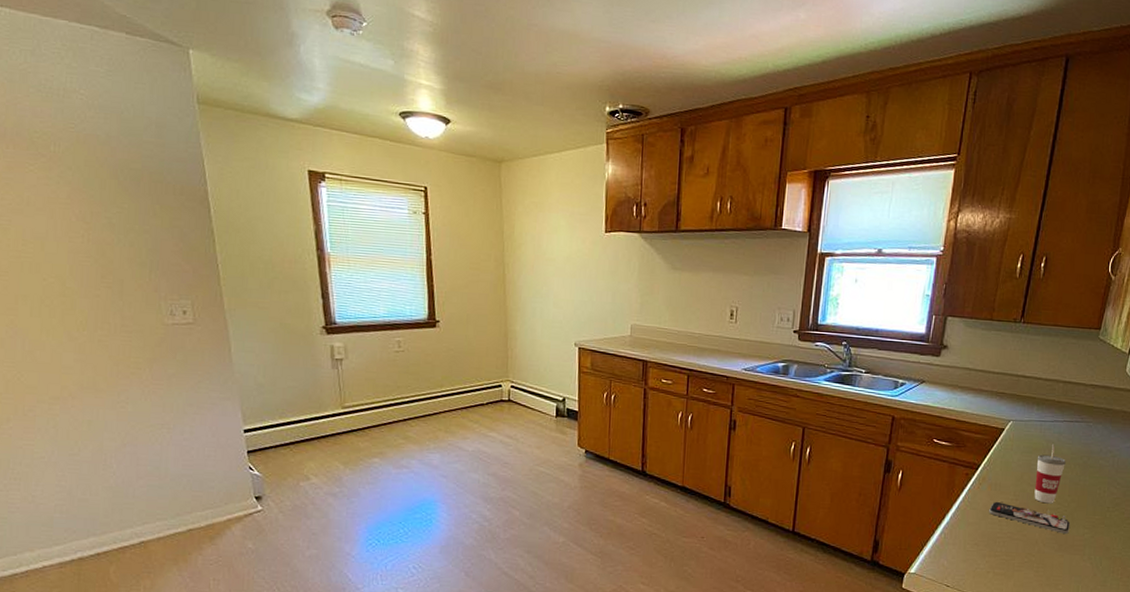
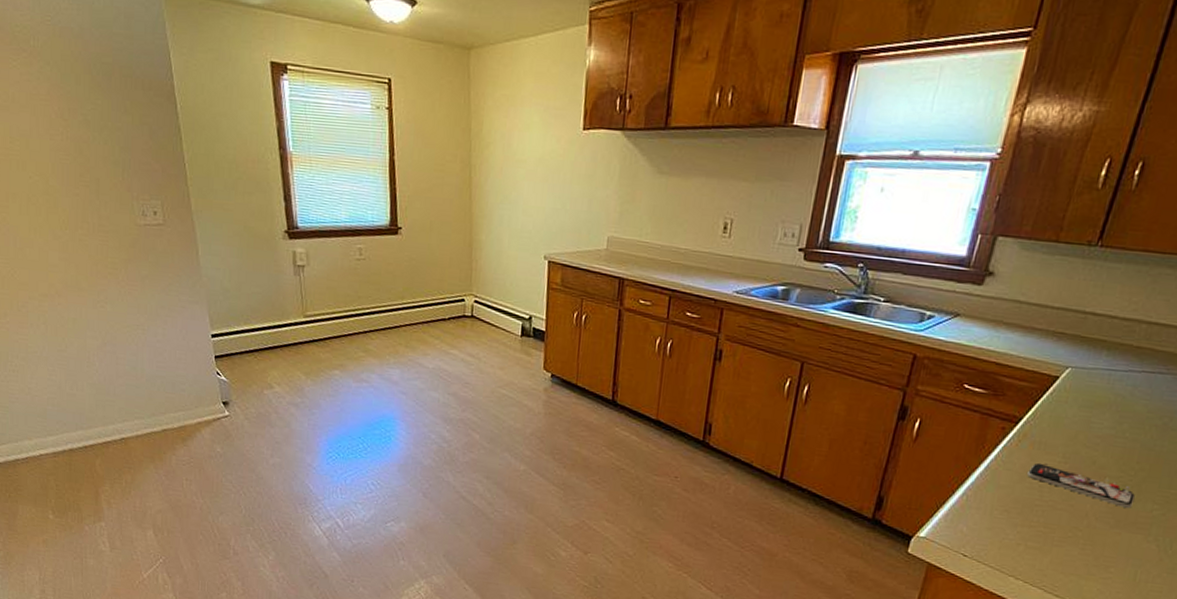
cup: present [1034,444,1066,504] -> none [1089,398,1139,471]

